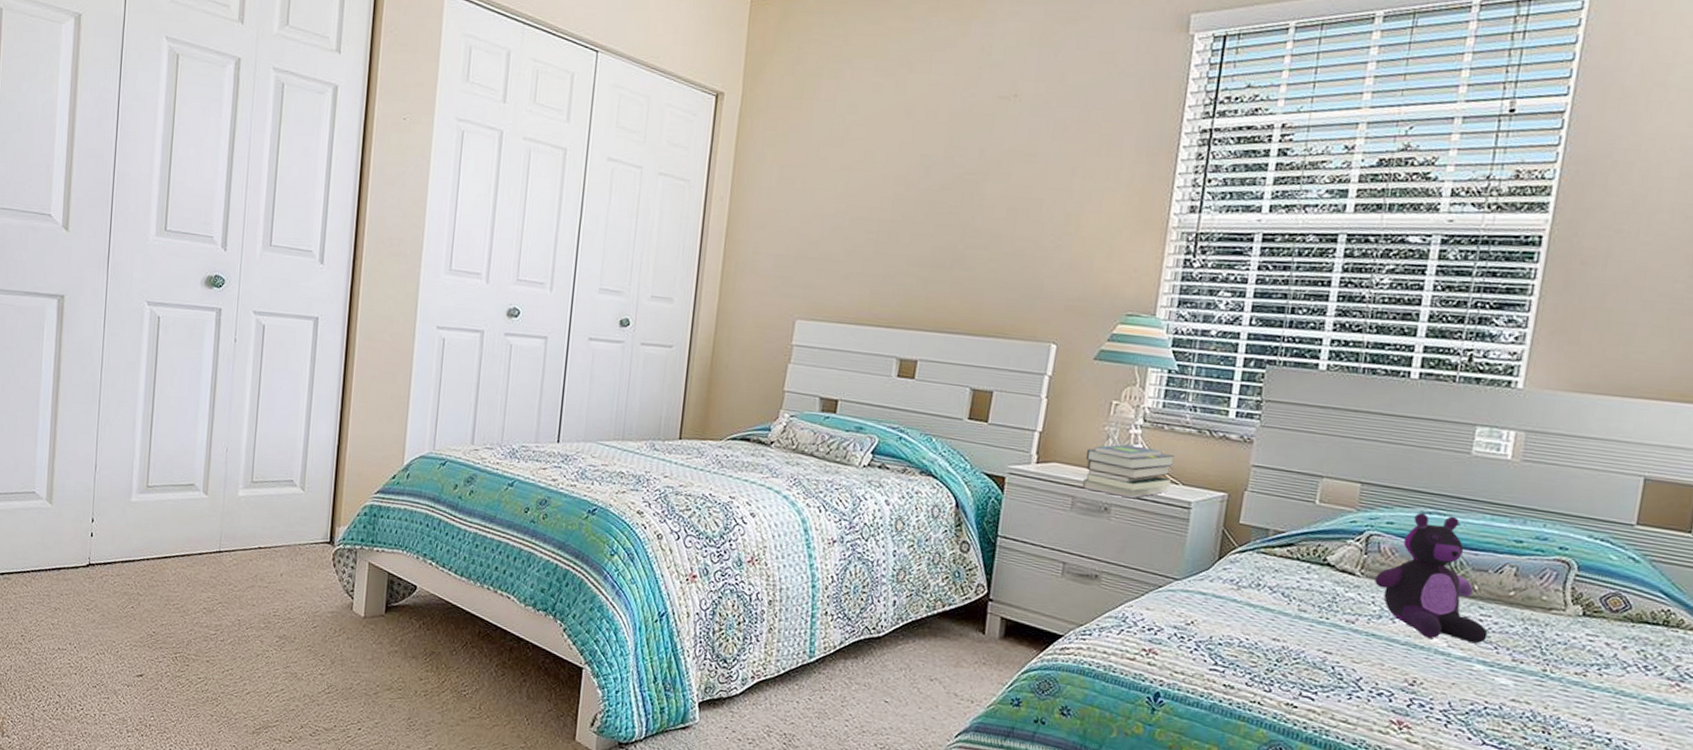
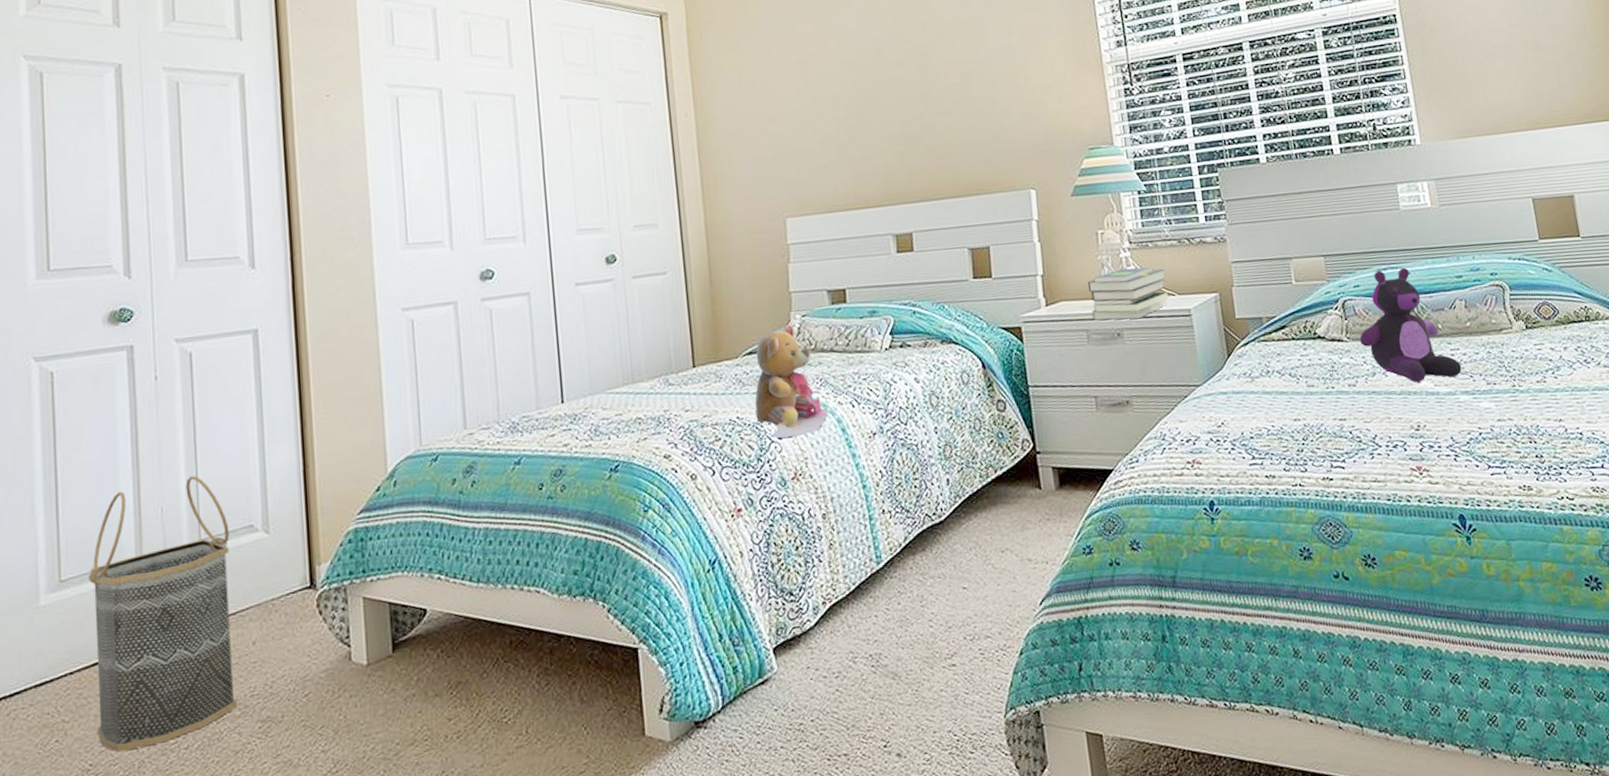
basket: none [160,426,275,632] -> present [89,476,237,753]
teddy bear: none [727,421,795,527] -> present [755,325,828,439]

